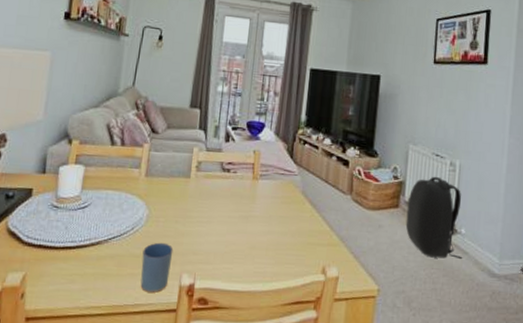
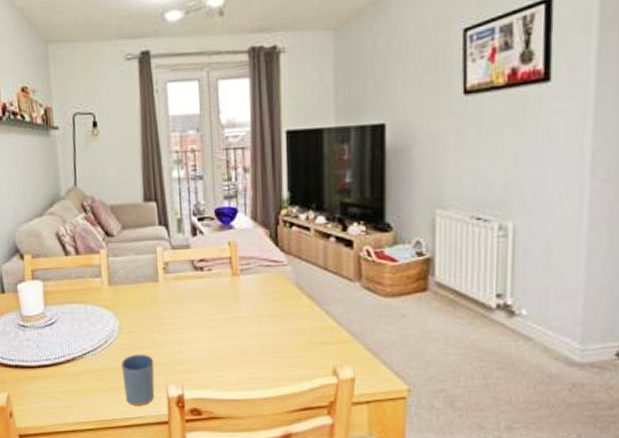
backpack: present [405,176,462,259] -> none [439,246,524,348]

